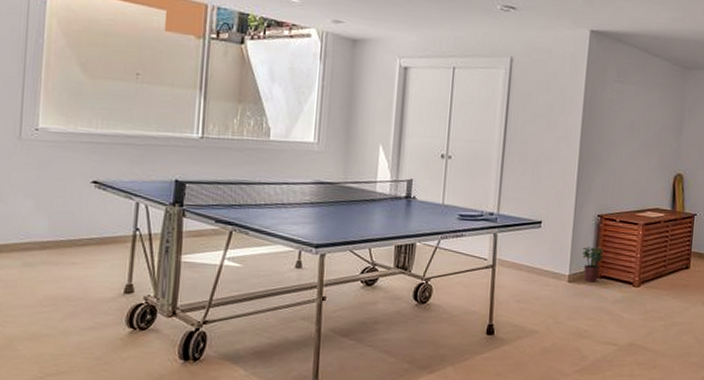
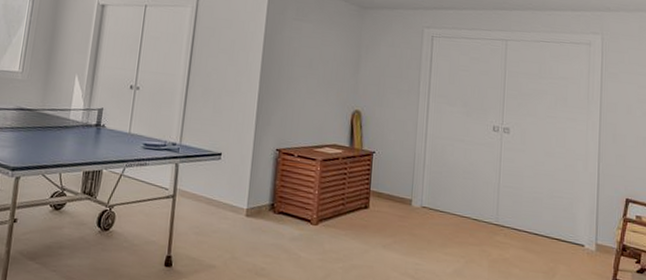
potted plant: present [582,247,605,283] -> none [260,181,283,218]

